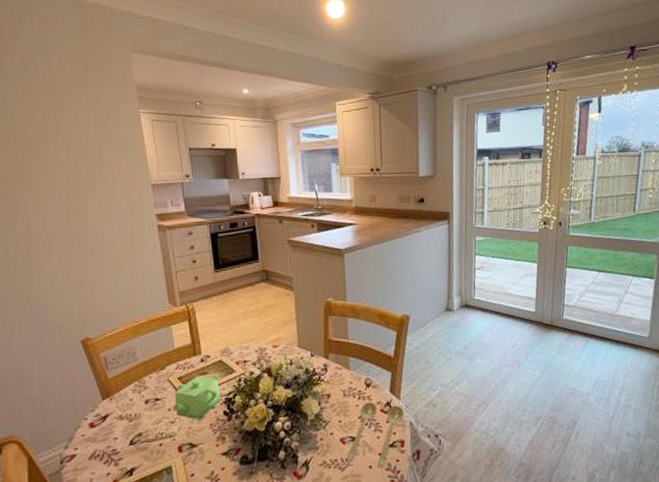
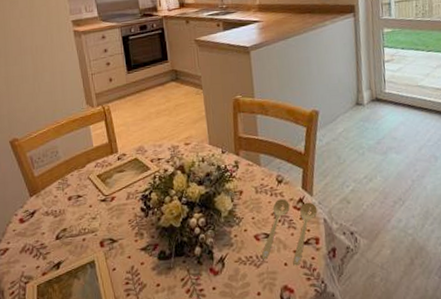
teapot: present [172,374,221,420] -> none [93,172,138,216]

